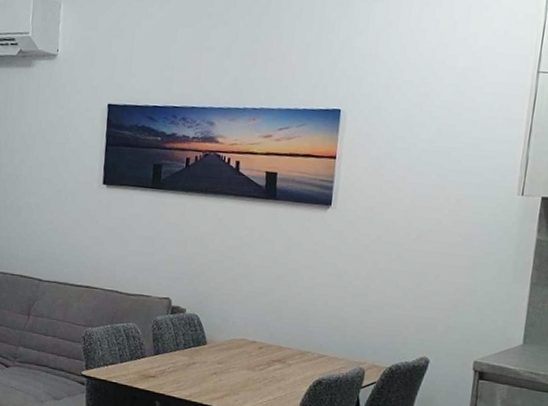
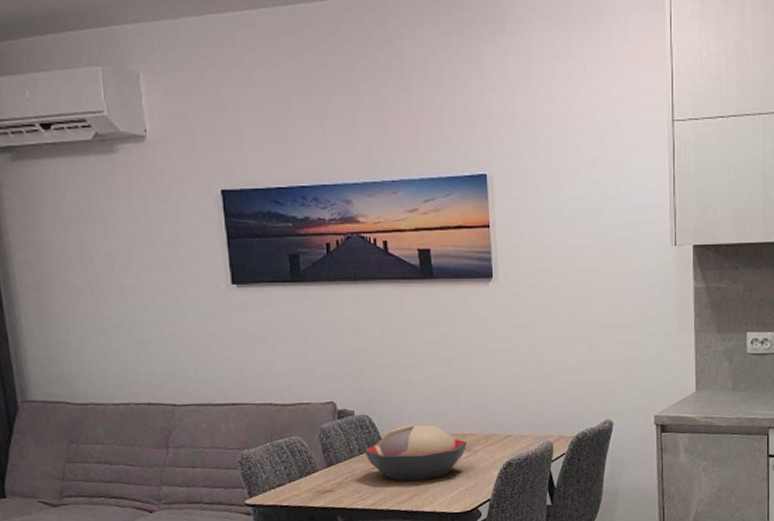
decorative bowl: none [188,330,283,383] -> present [364,424,468,481]

